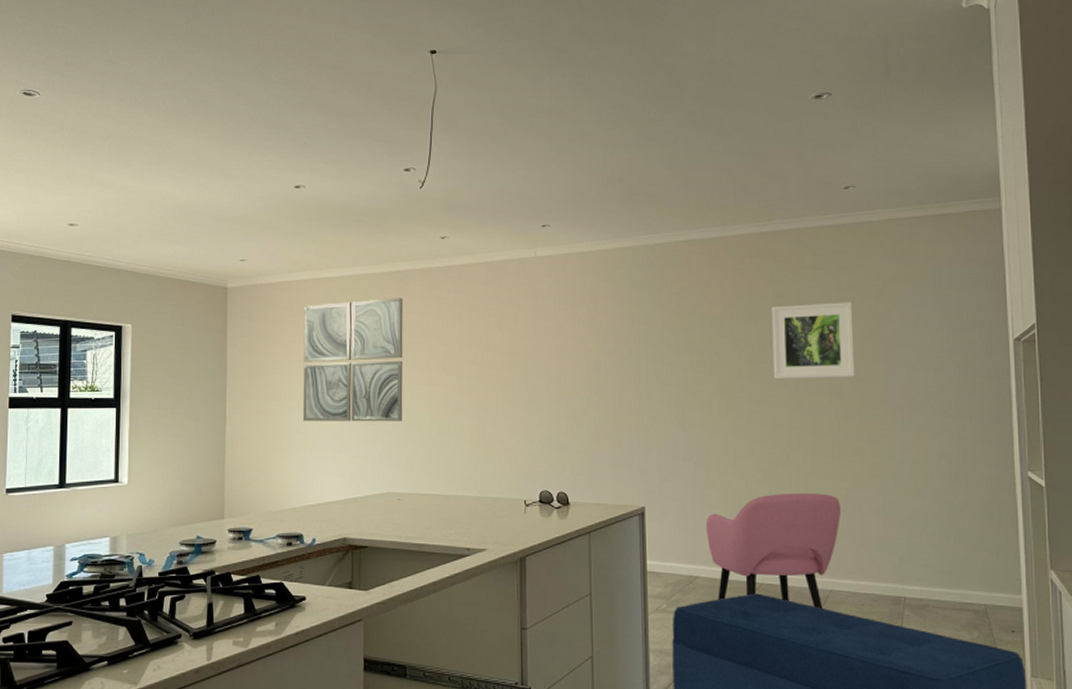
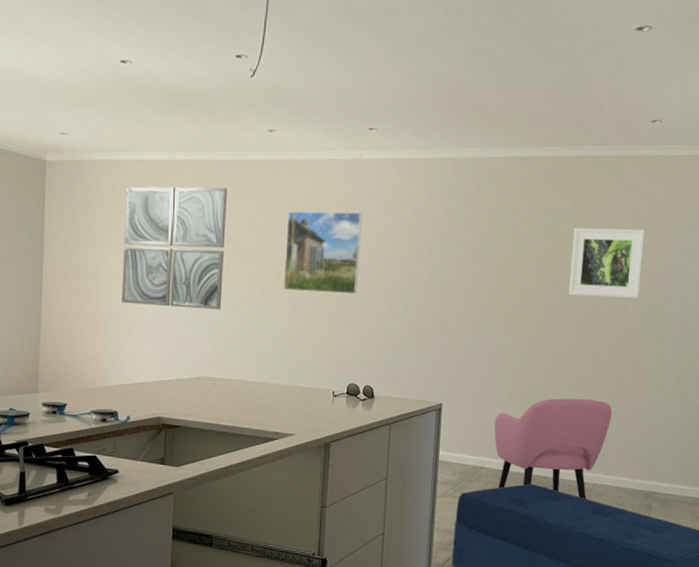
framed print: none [464,310,543,397] -> present [284,211,362,295]

